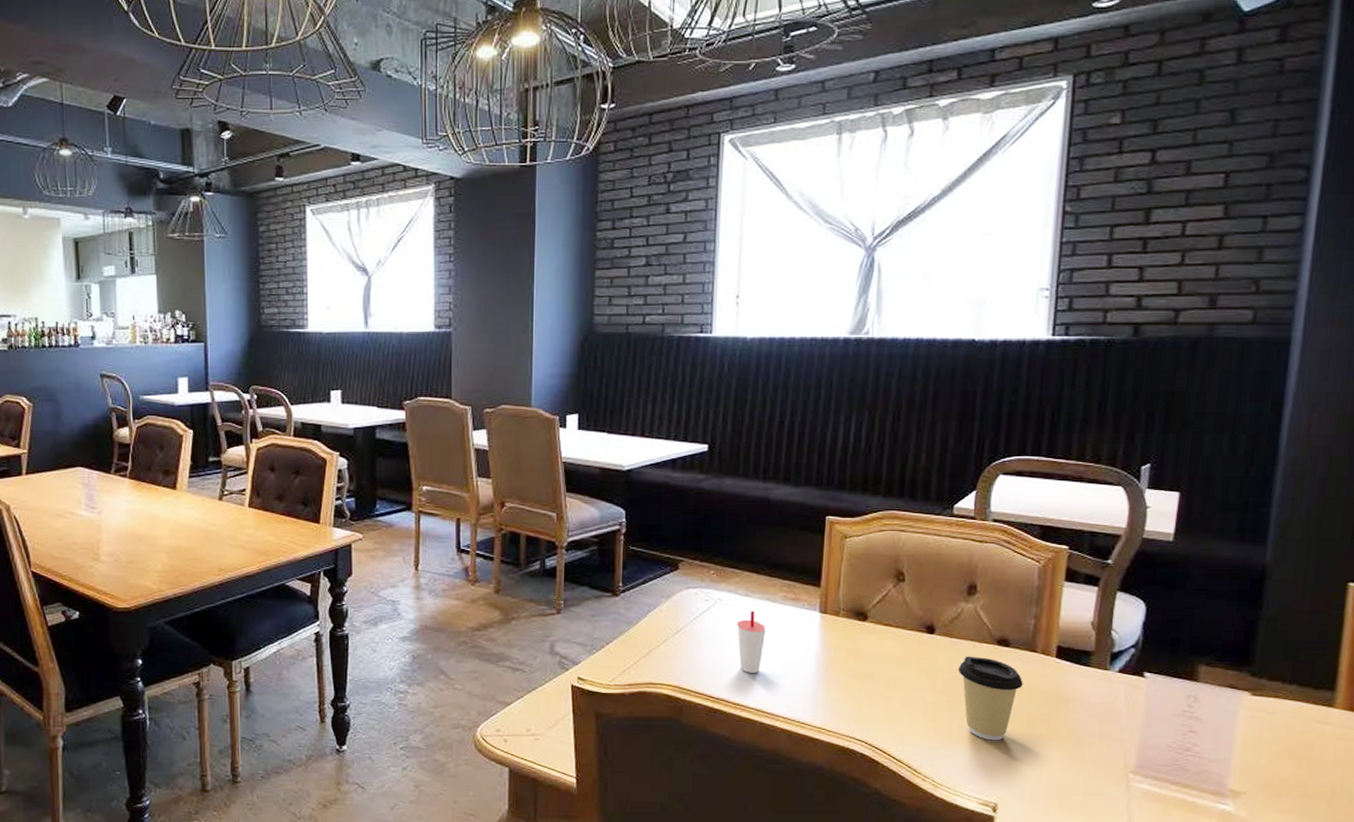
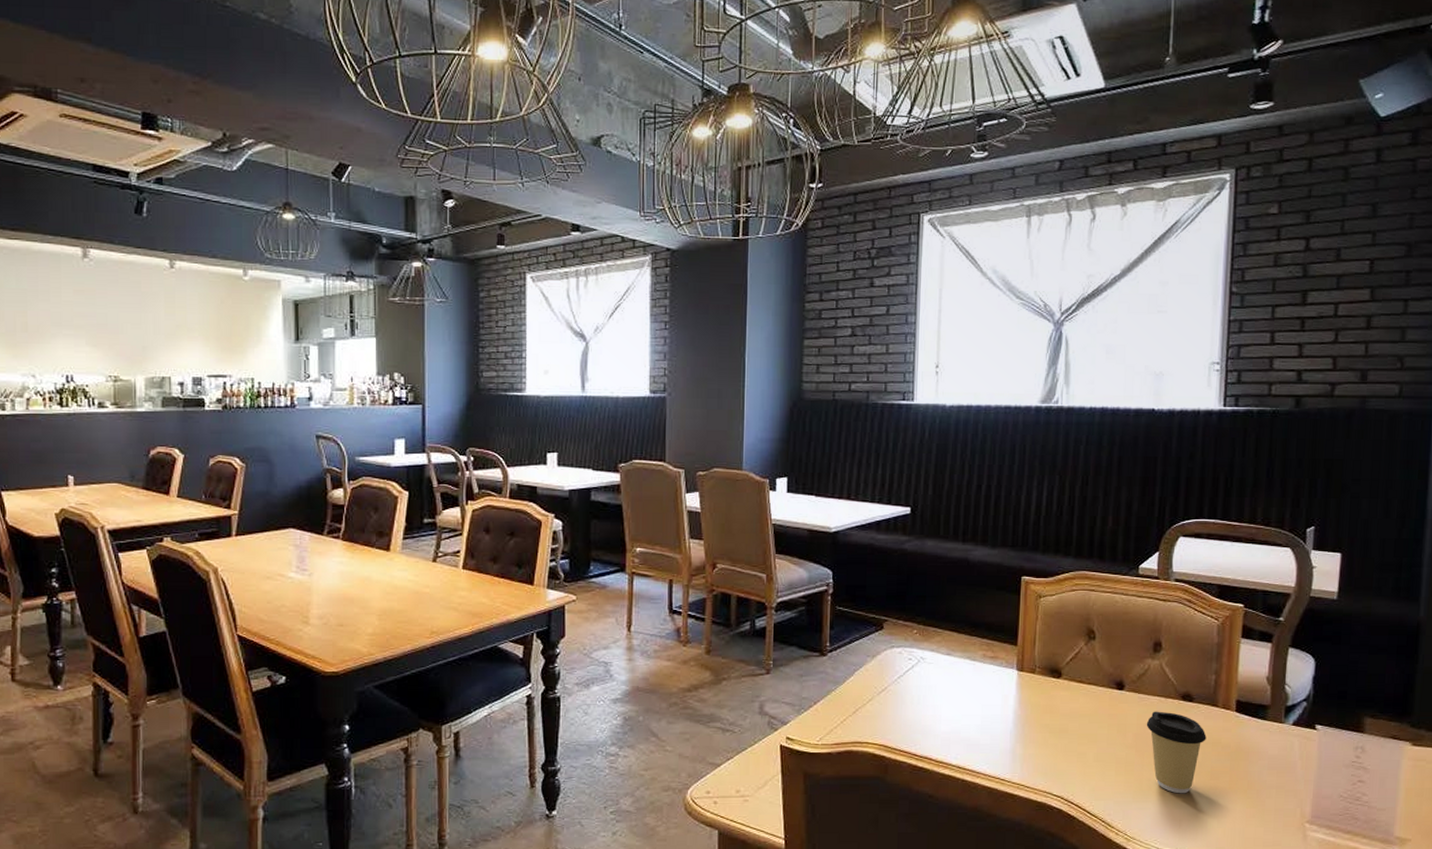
cup: present [737,610,767,673] -> none [939,669,968,731]

